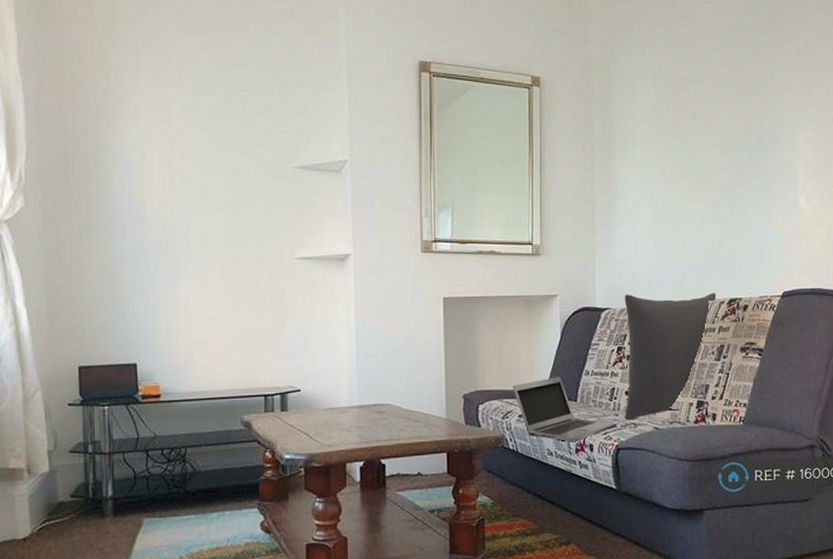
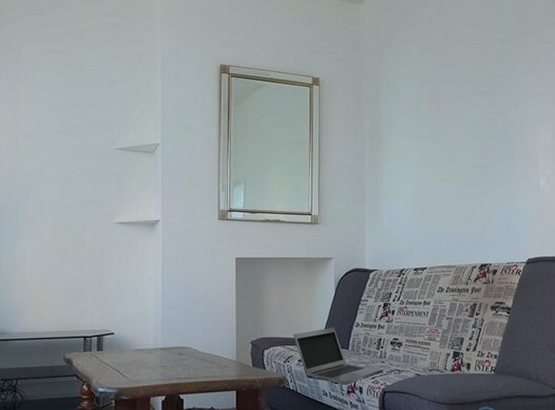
pillow: present [624,292,717,421] -> none [389,258,470,367]

